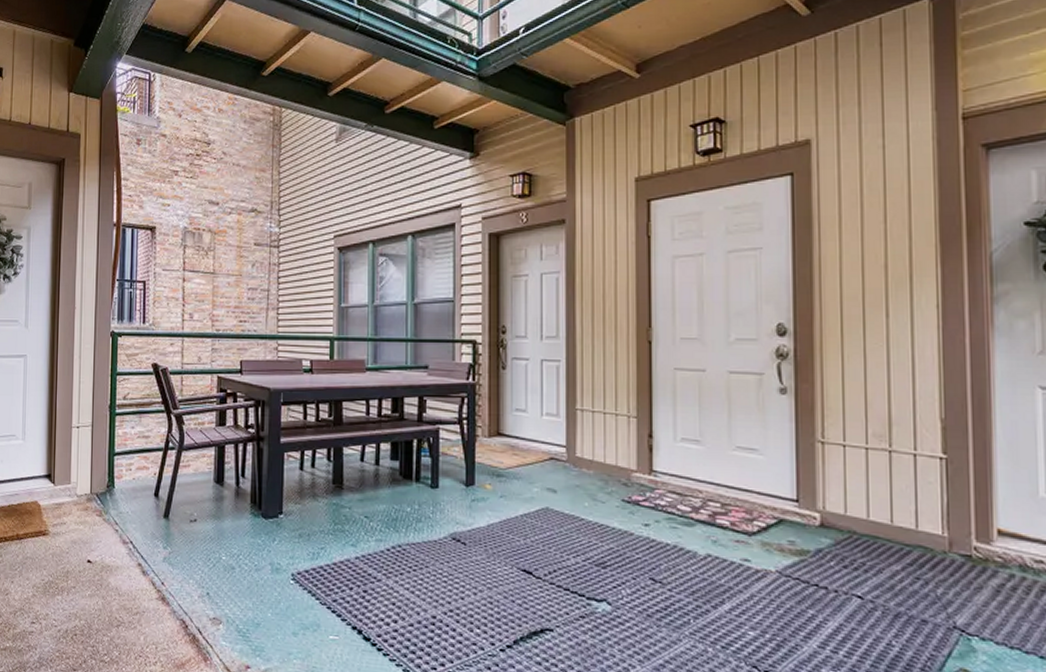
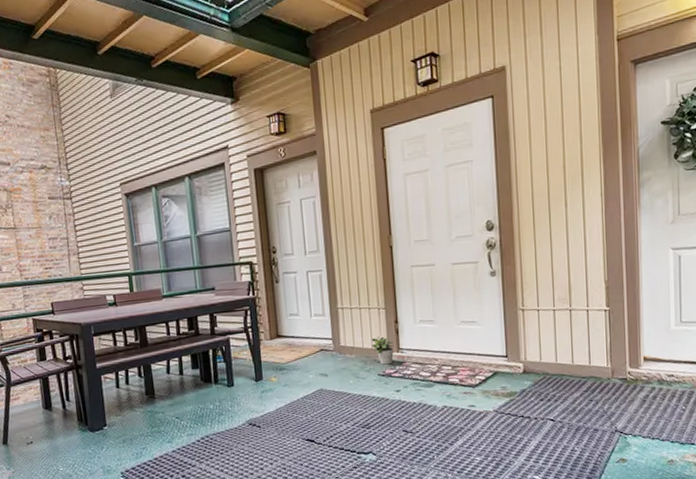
potted plant: none [616,452,644,489] -> present [371,337,394,365]

